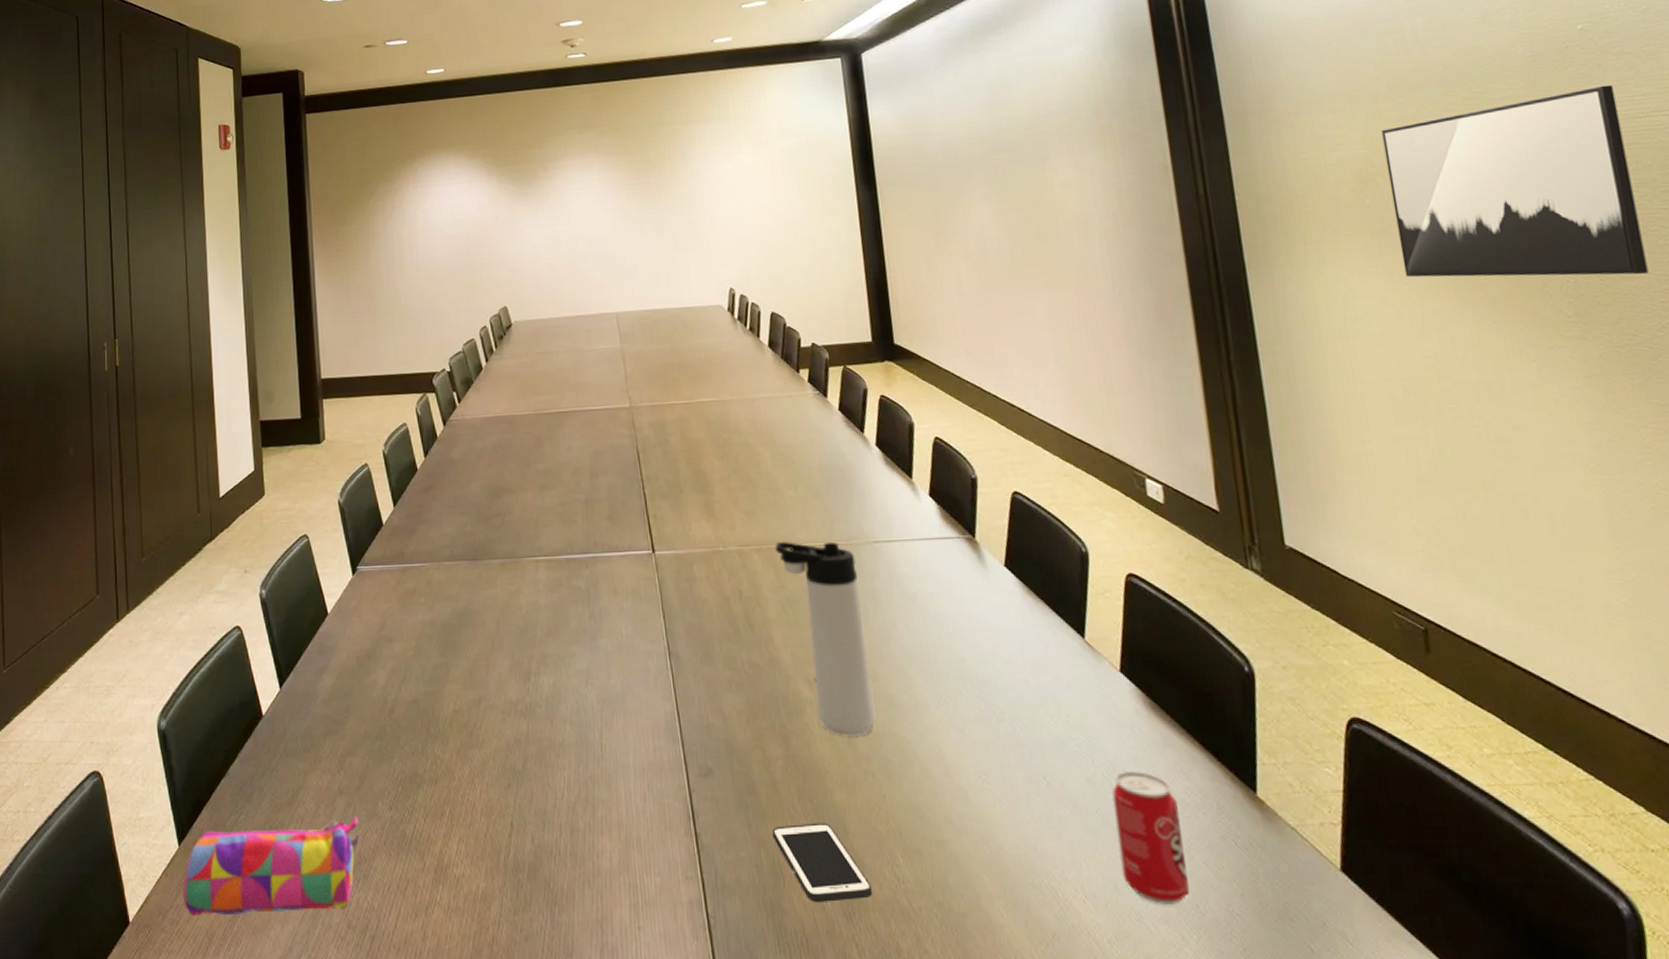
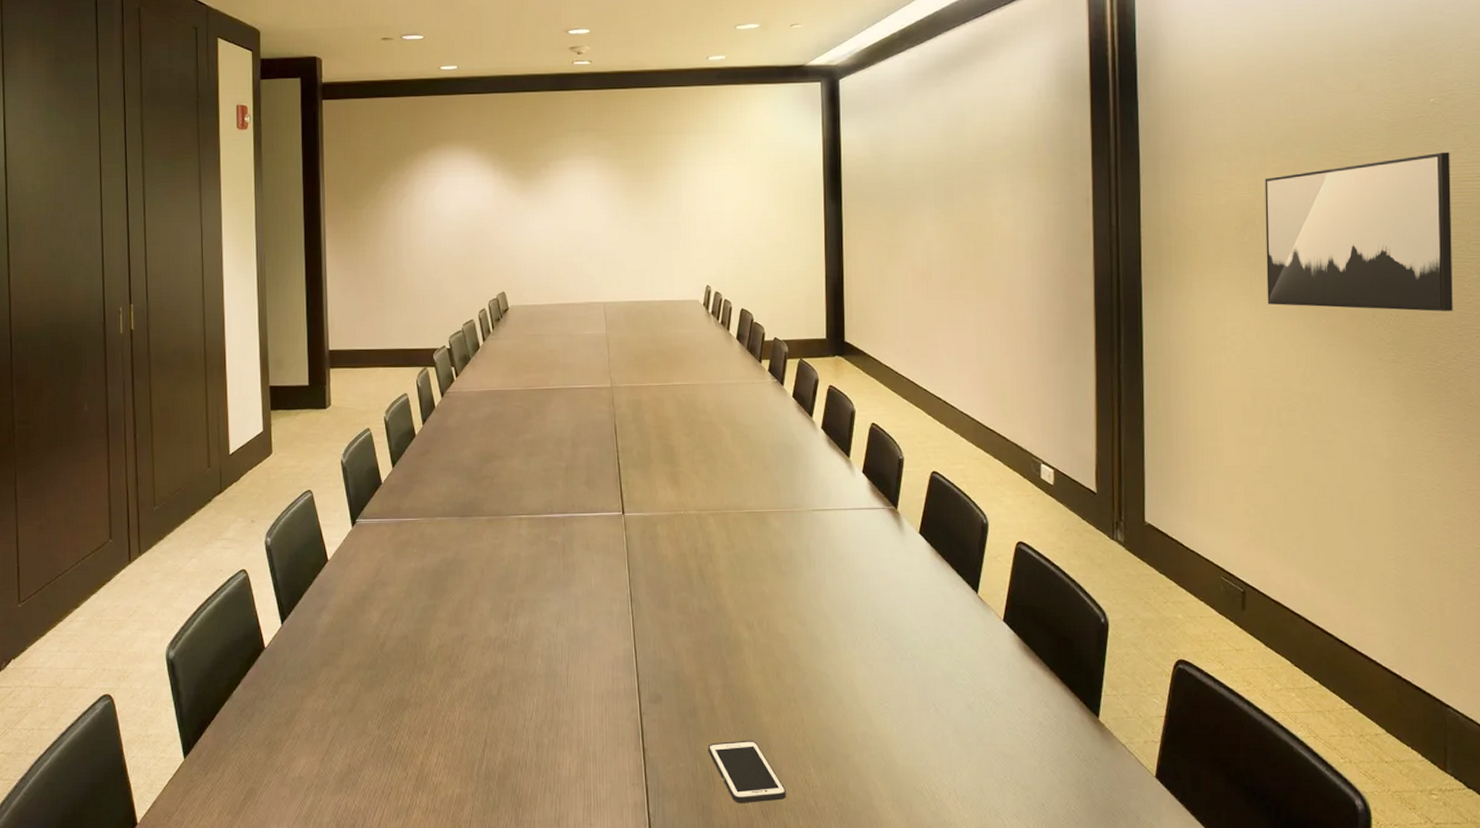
pencil case: present [183,817,359,916] -> none [187,734,350,817]
thermos bottle: present [775,541,876,736] -> none [729,508,801,670]
beverage can: present [1111,772,1189,904] -> none [985,701,1038,804]

